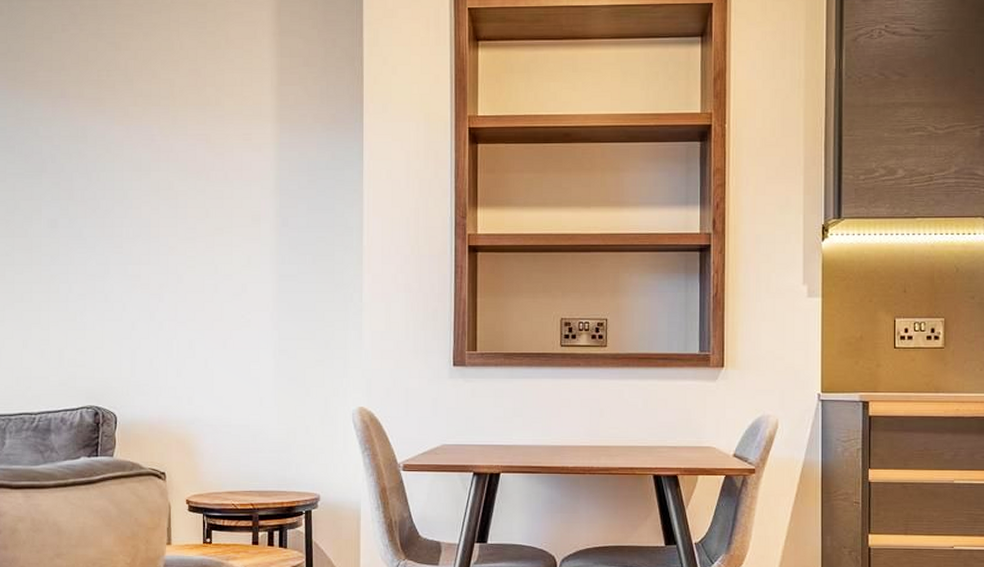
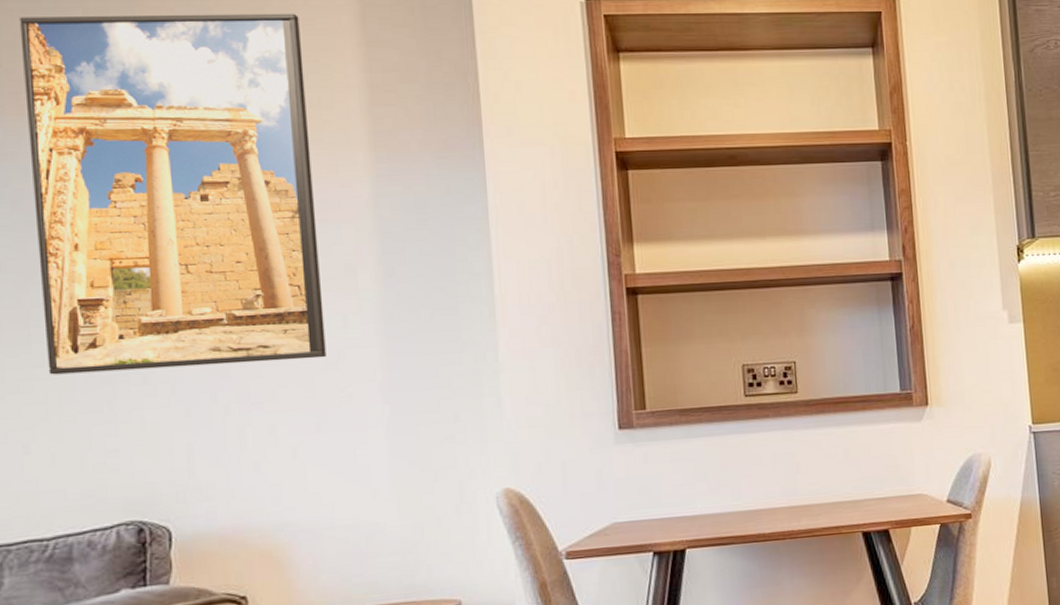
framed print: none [38,8,234,290] -> present [19,13,326,375]

